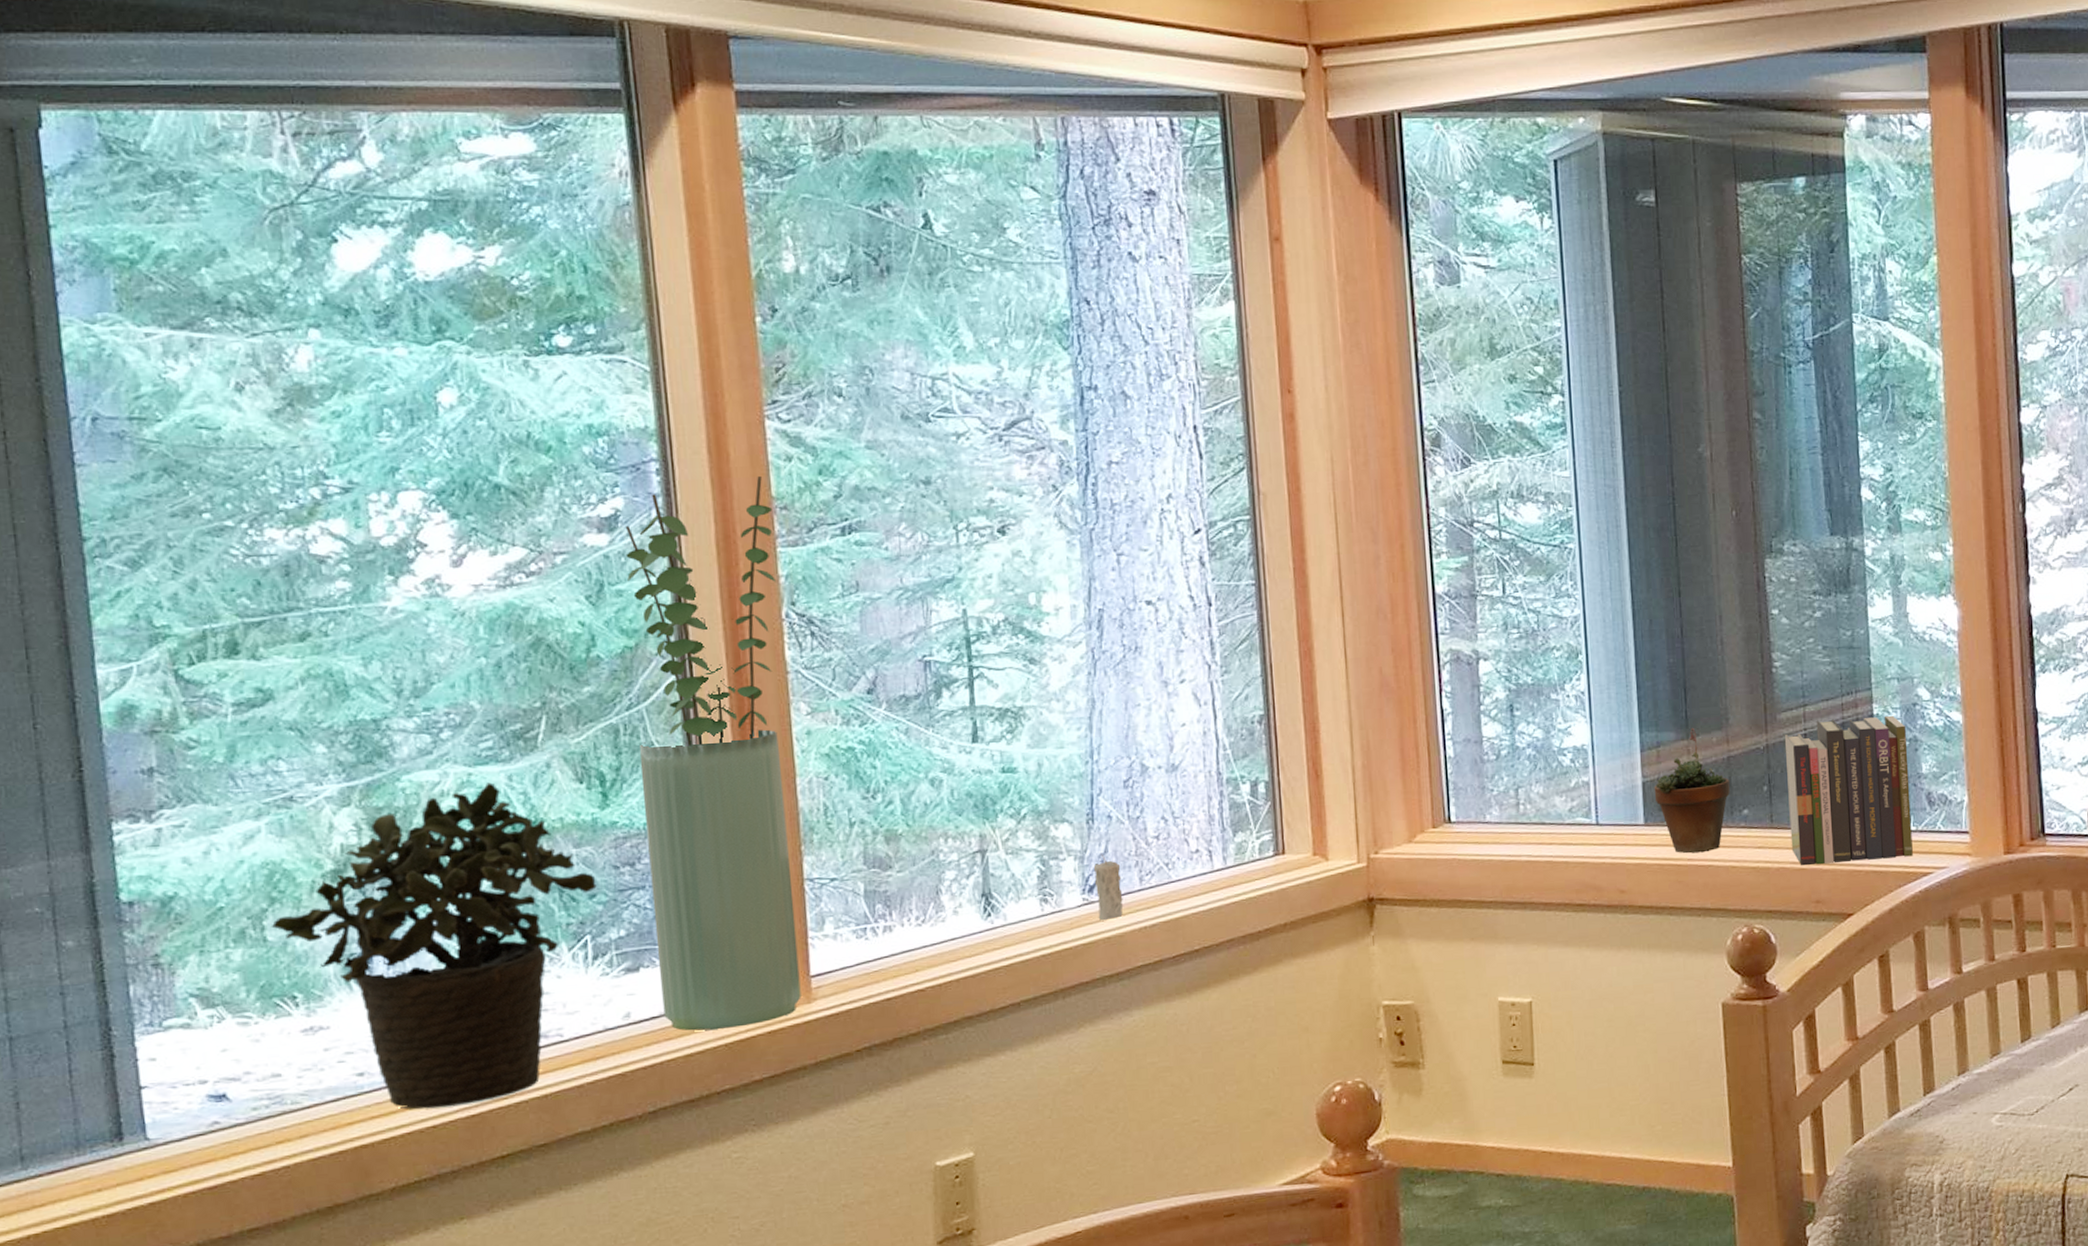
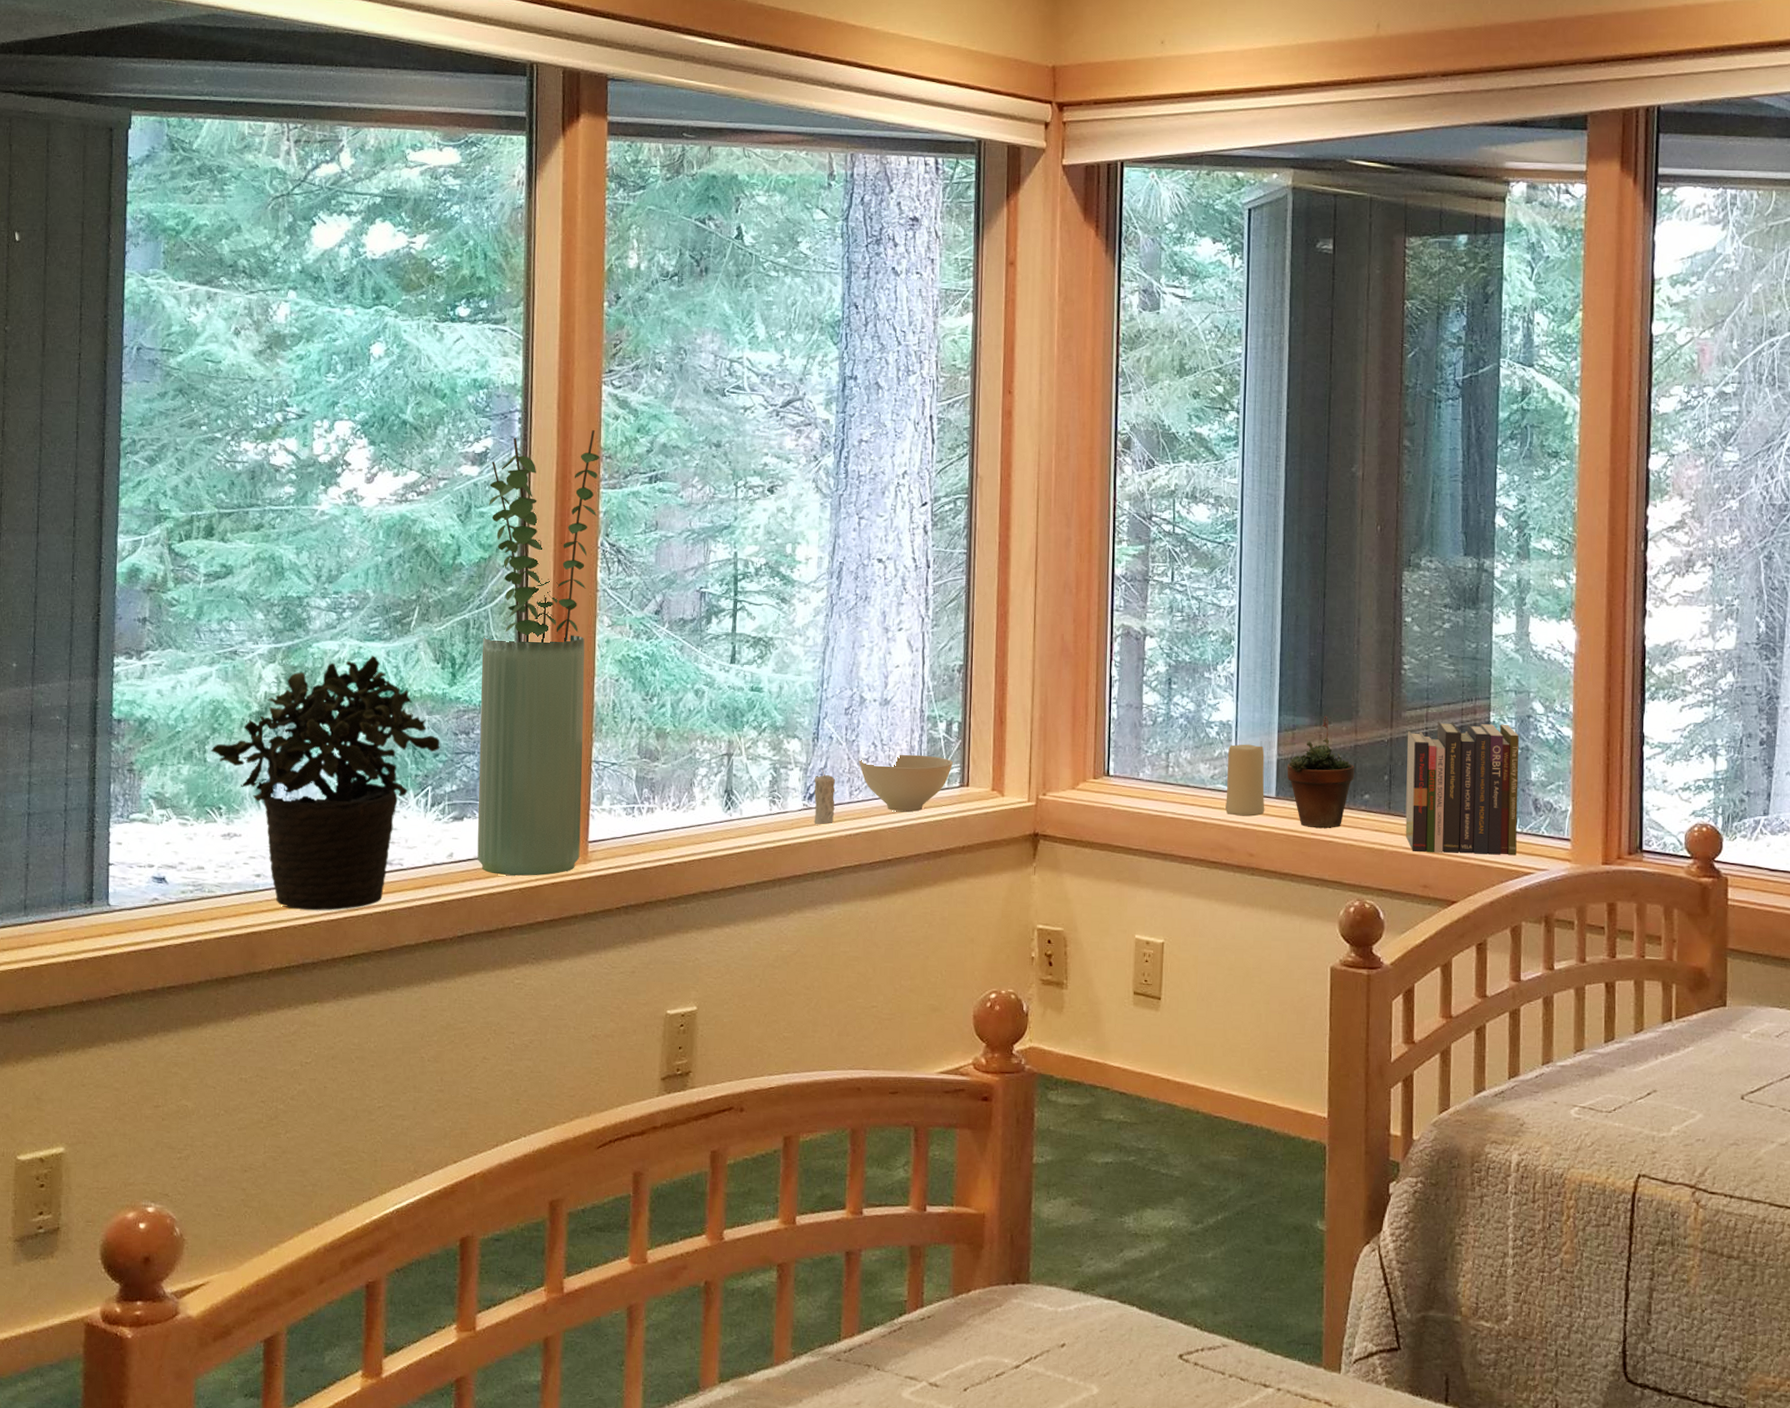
bowl: none [1147,824,1263,894] -> present [858,754,953,812]
candle: none [1586,768,1634,851] -> present [1225,744,1265,817]

